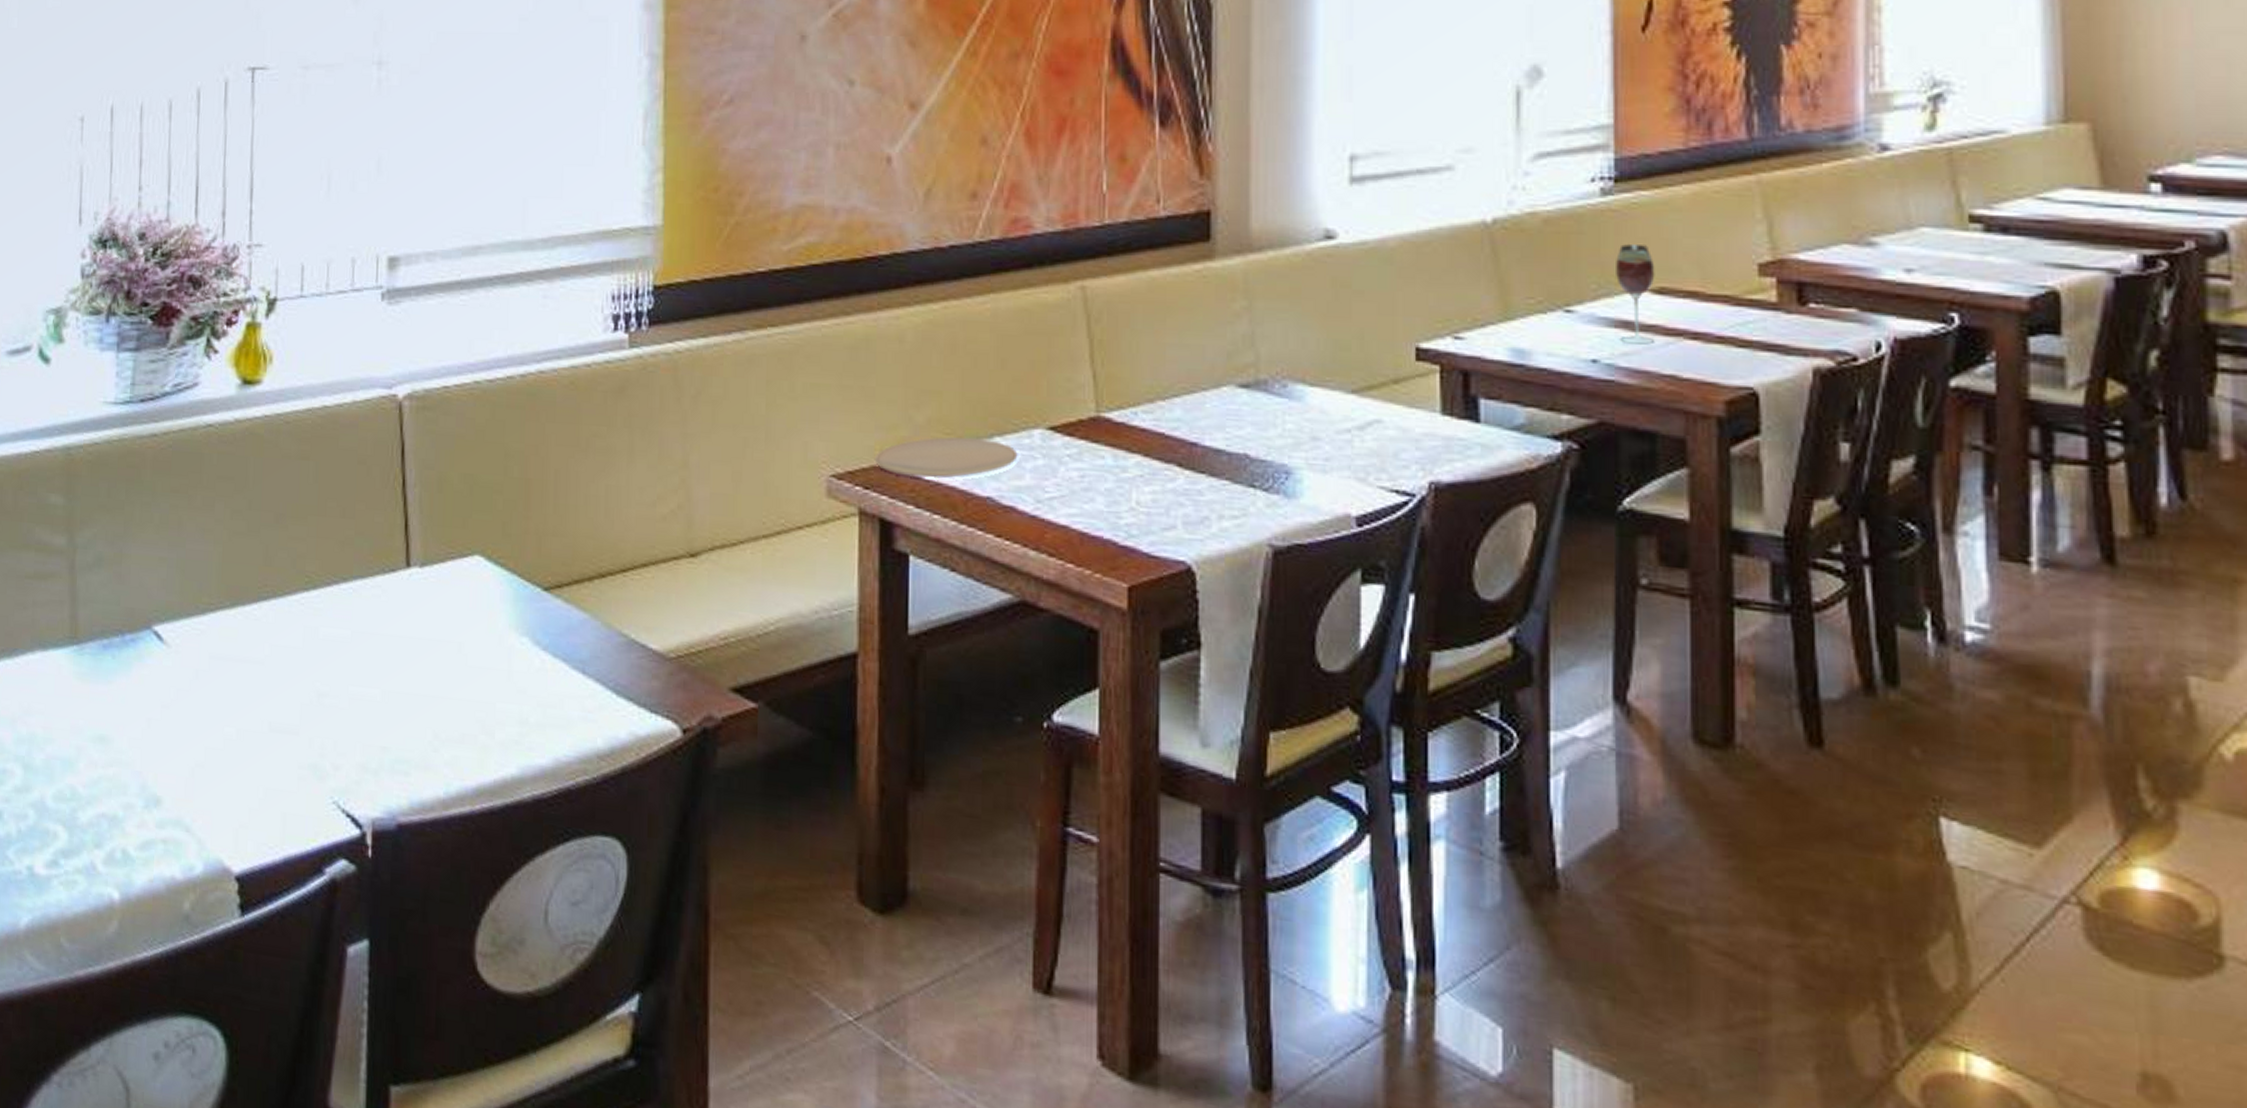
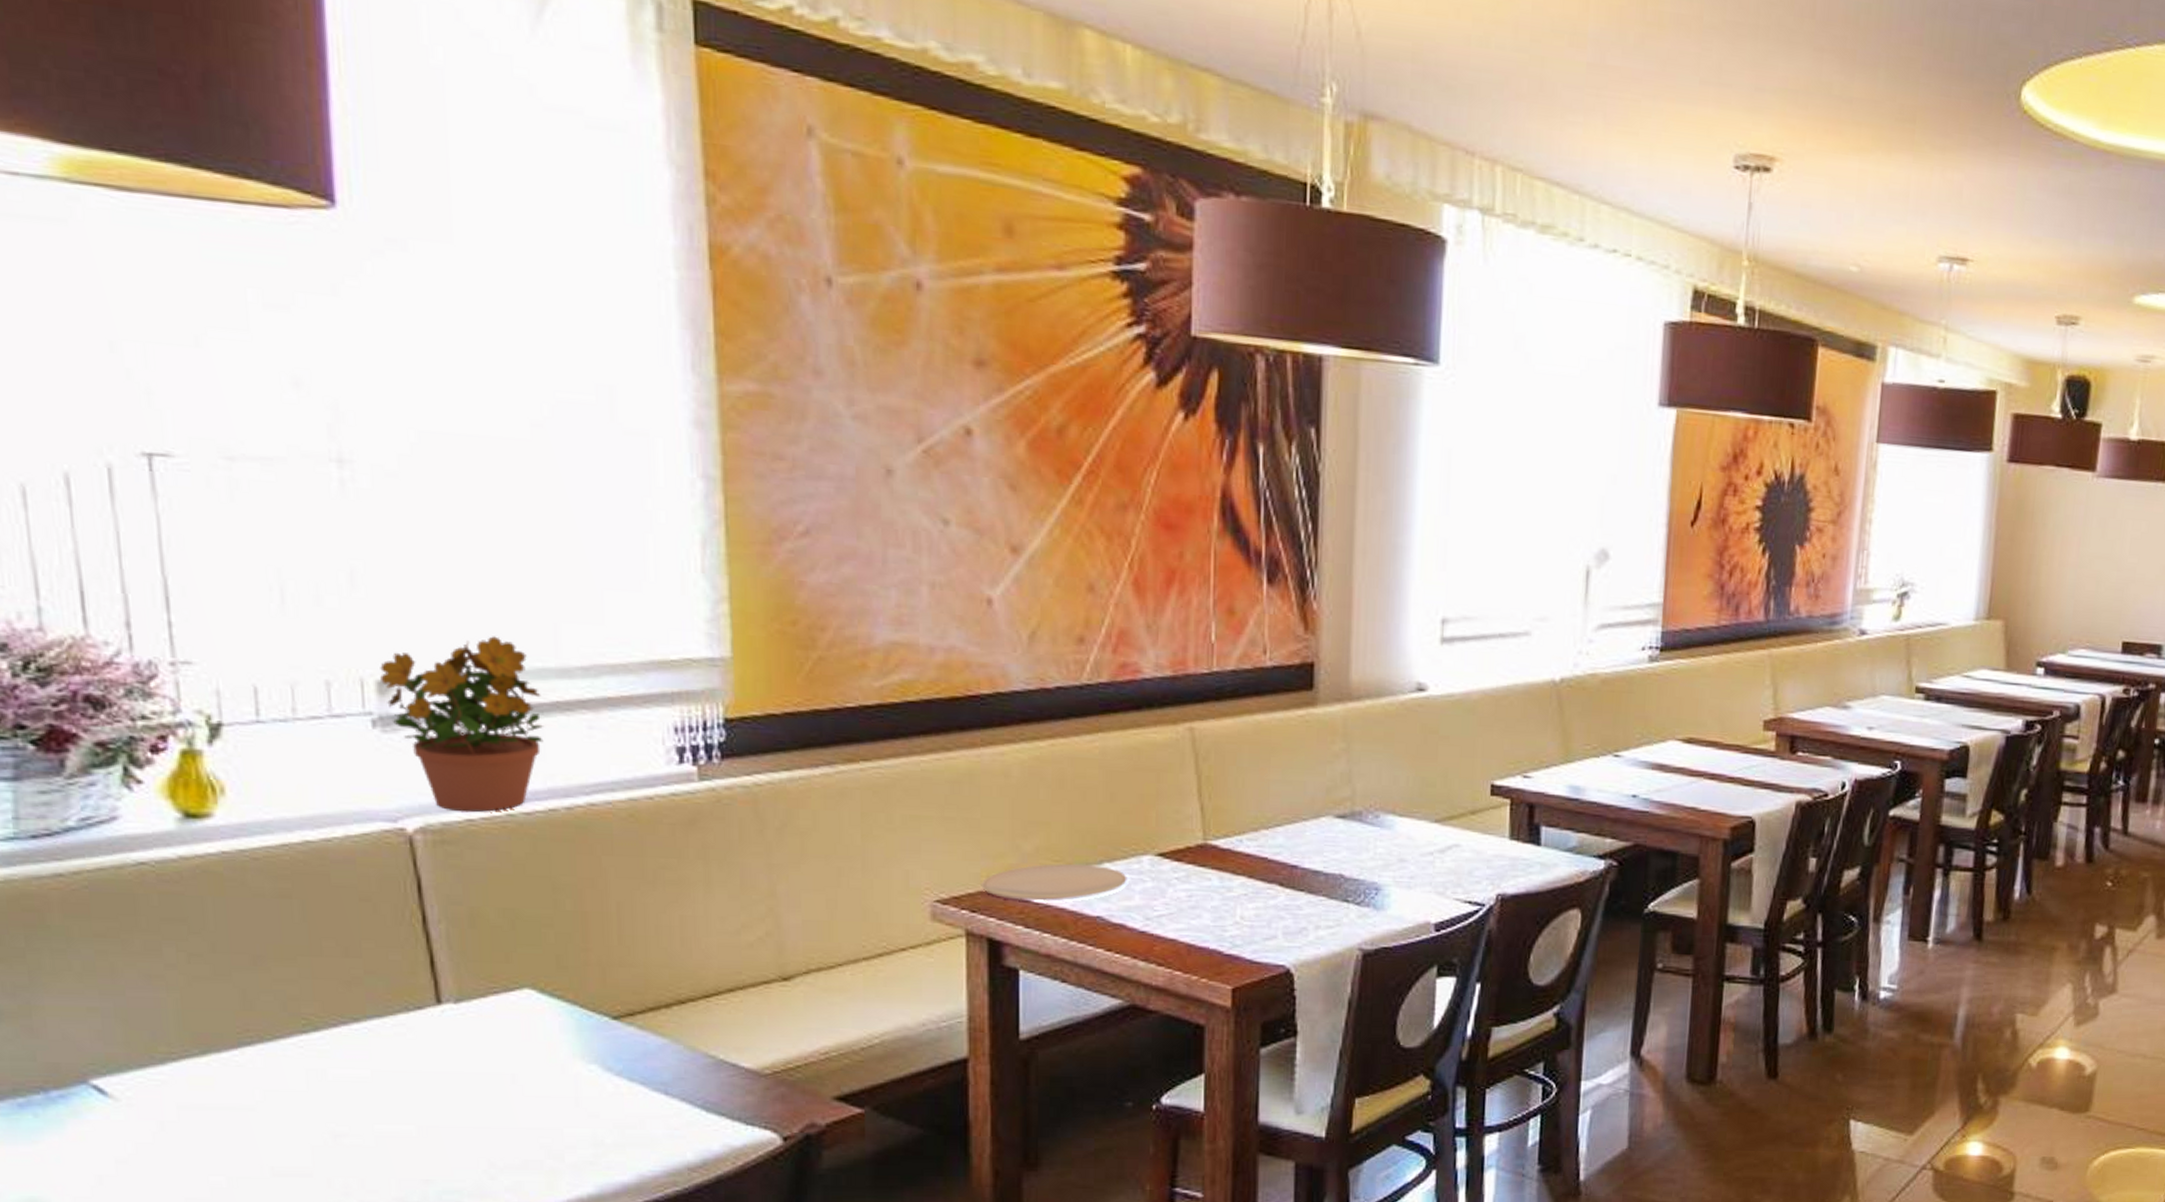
flowerpot: none [391,213,509,380] -> present [380,636,544,812]
wineglass: present [1616,244,1655,345] -> none [1656,702,1687,783]

